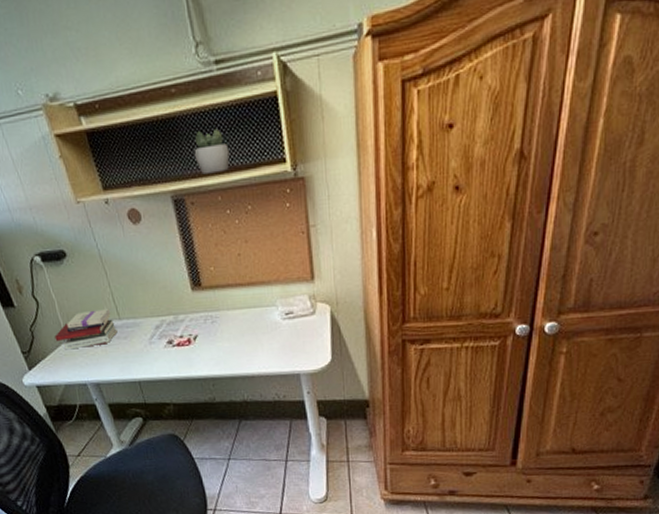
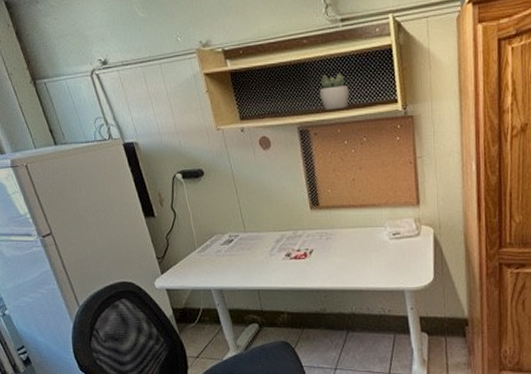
books: present [54,309,118,350] -> none [187,222,242,258]

